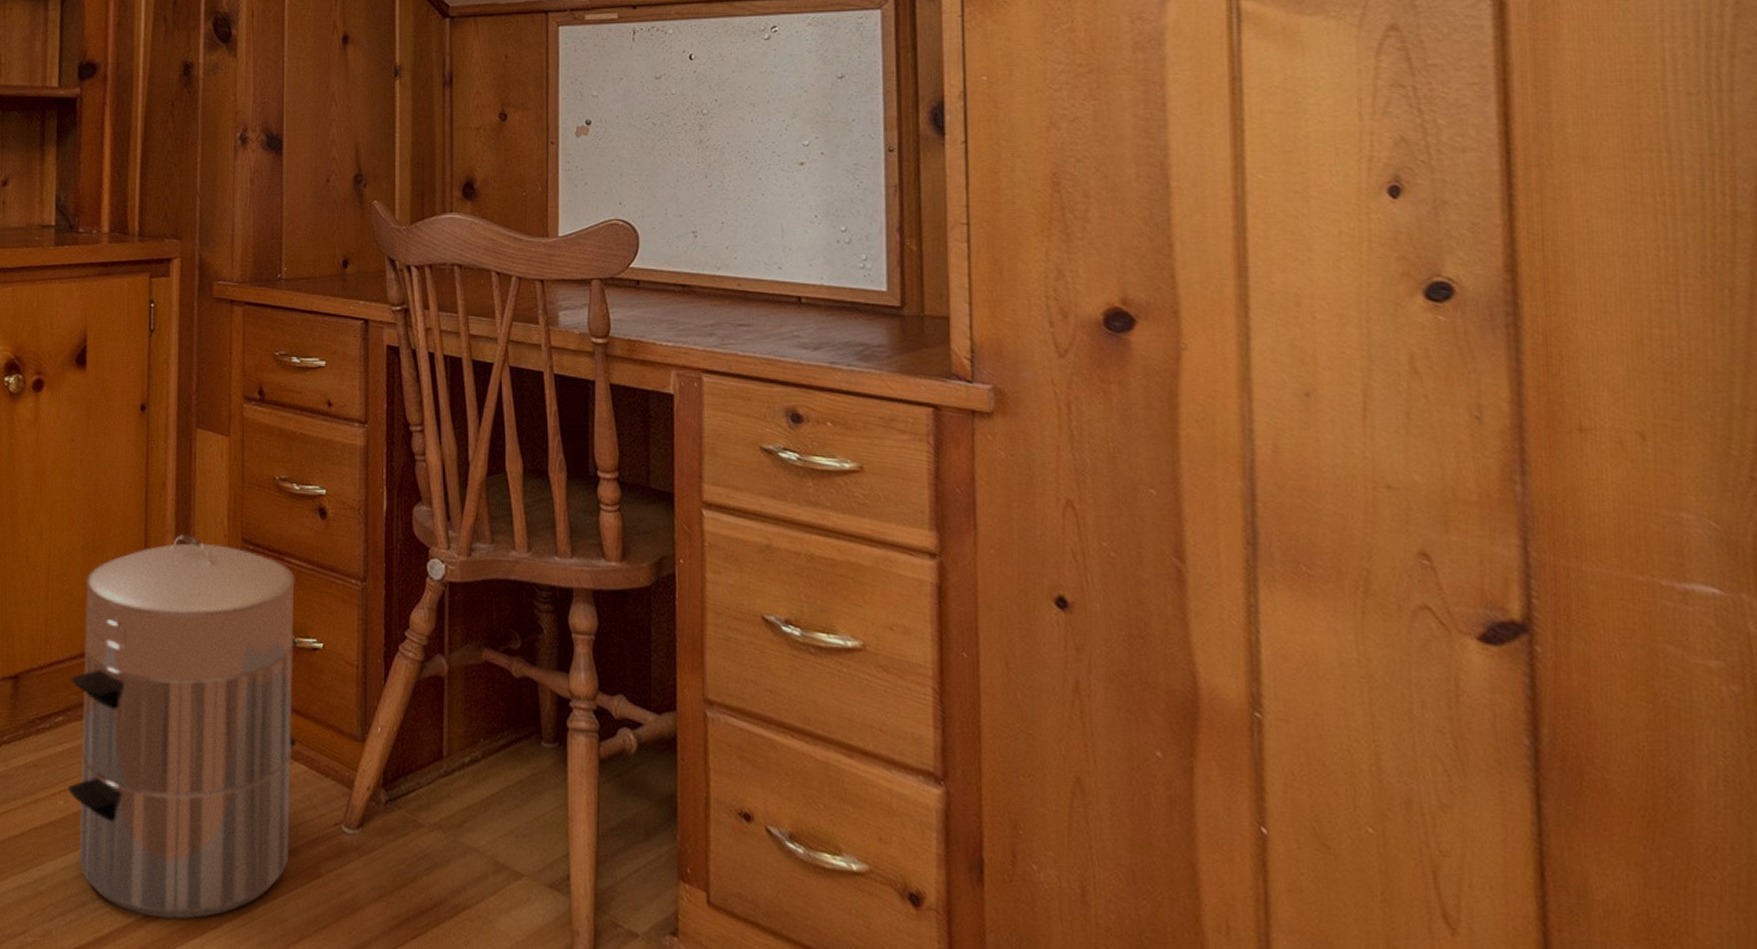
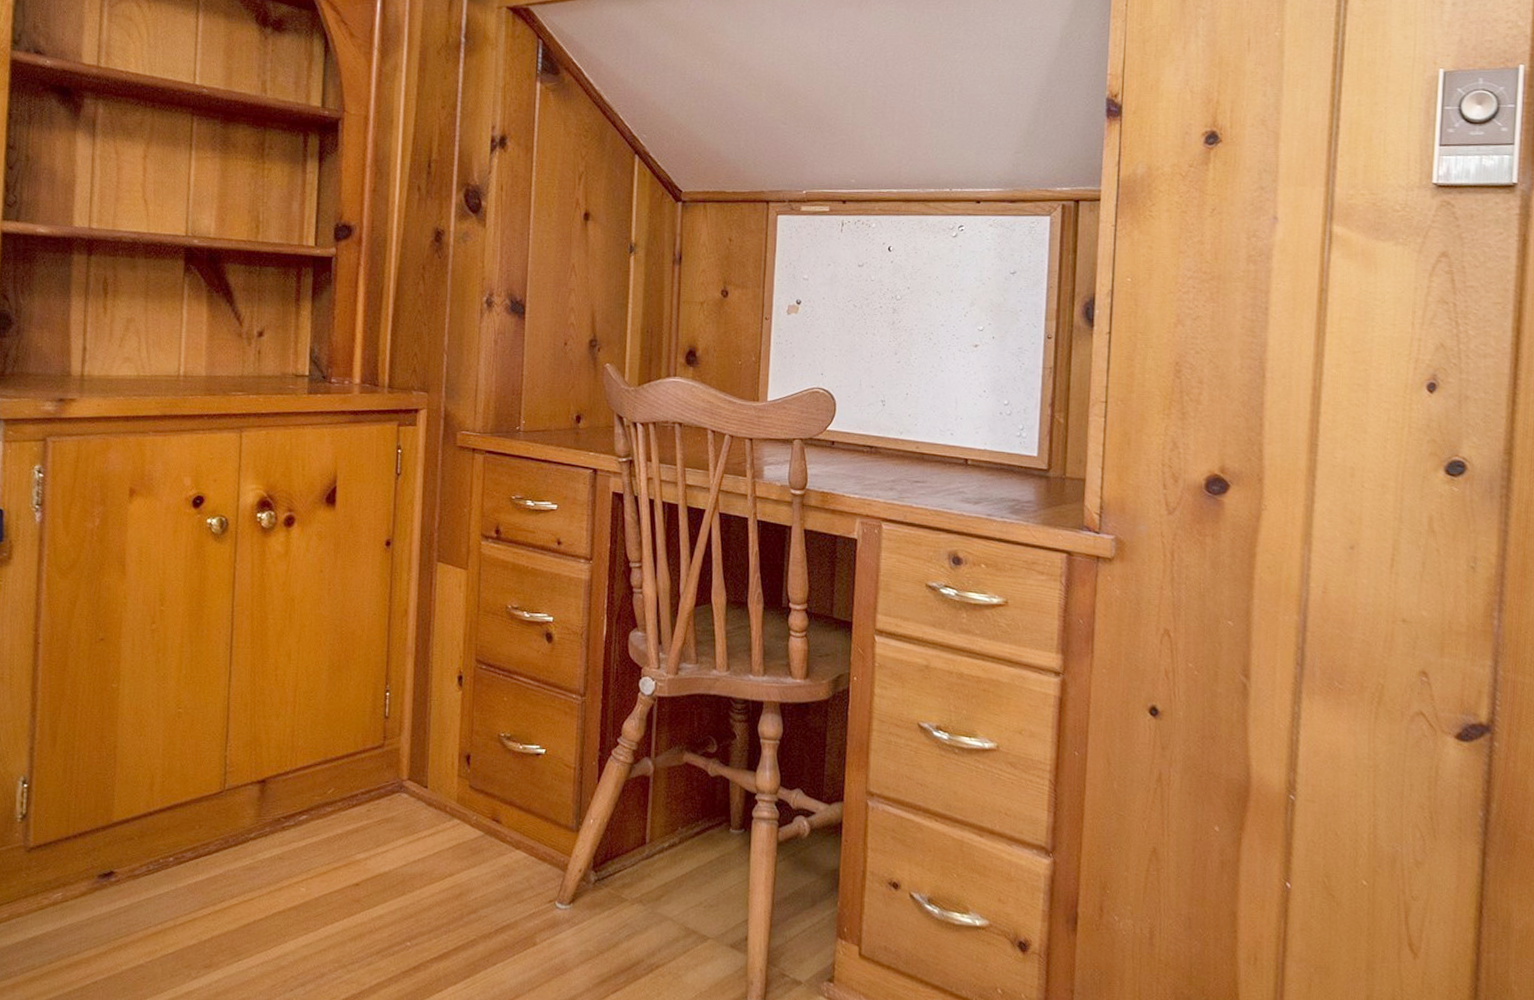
waste bin: present [68,534,298,919] -> none [310,656,523,985]

